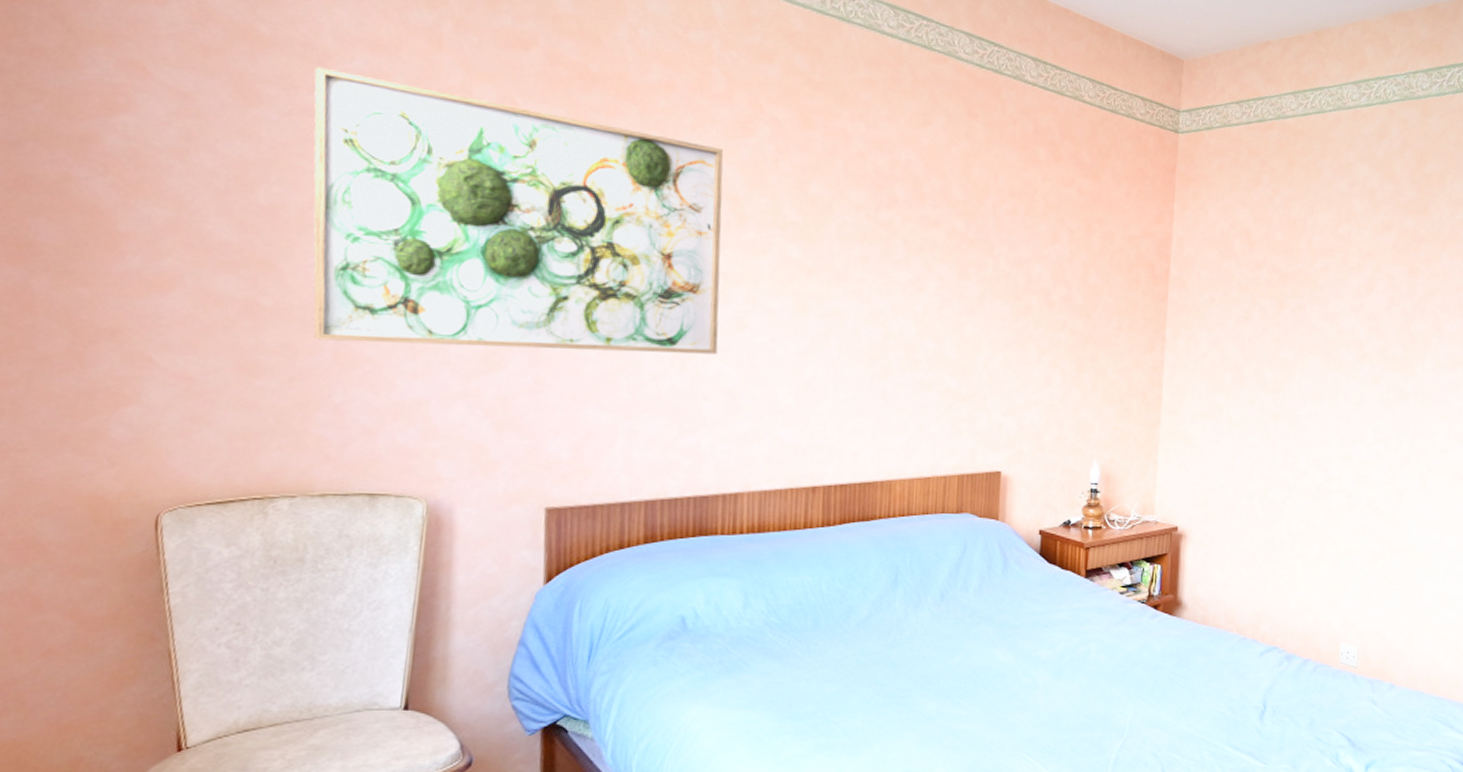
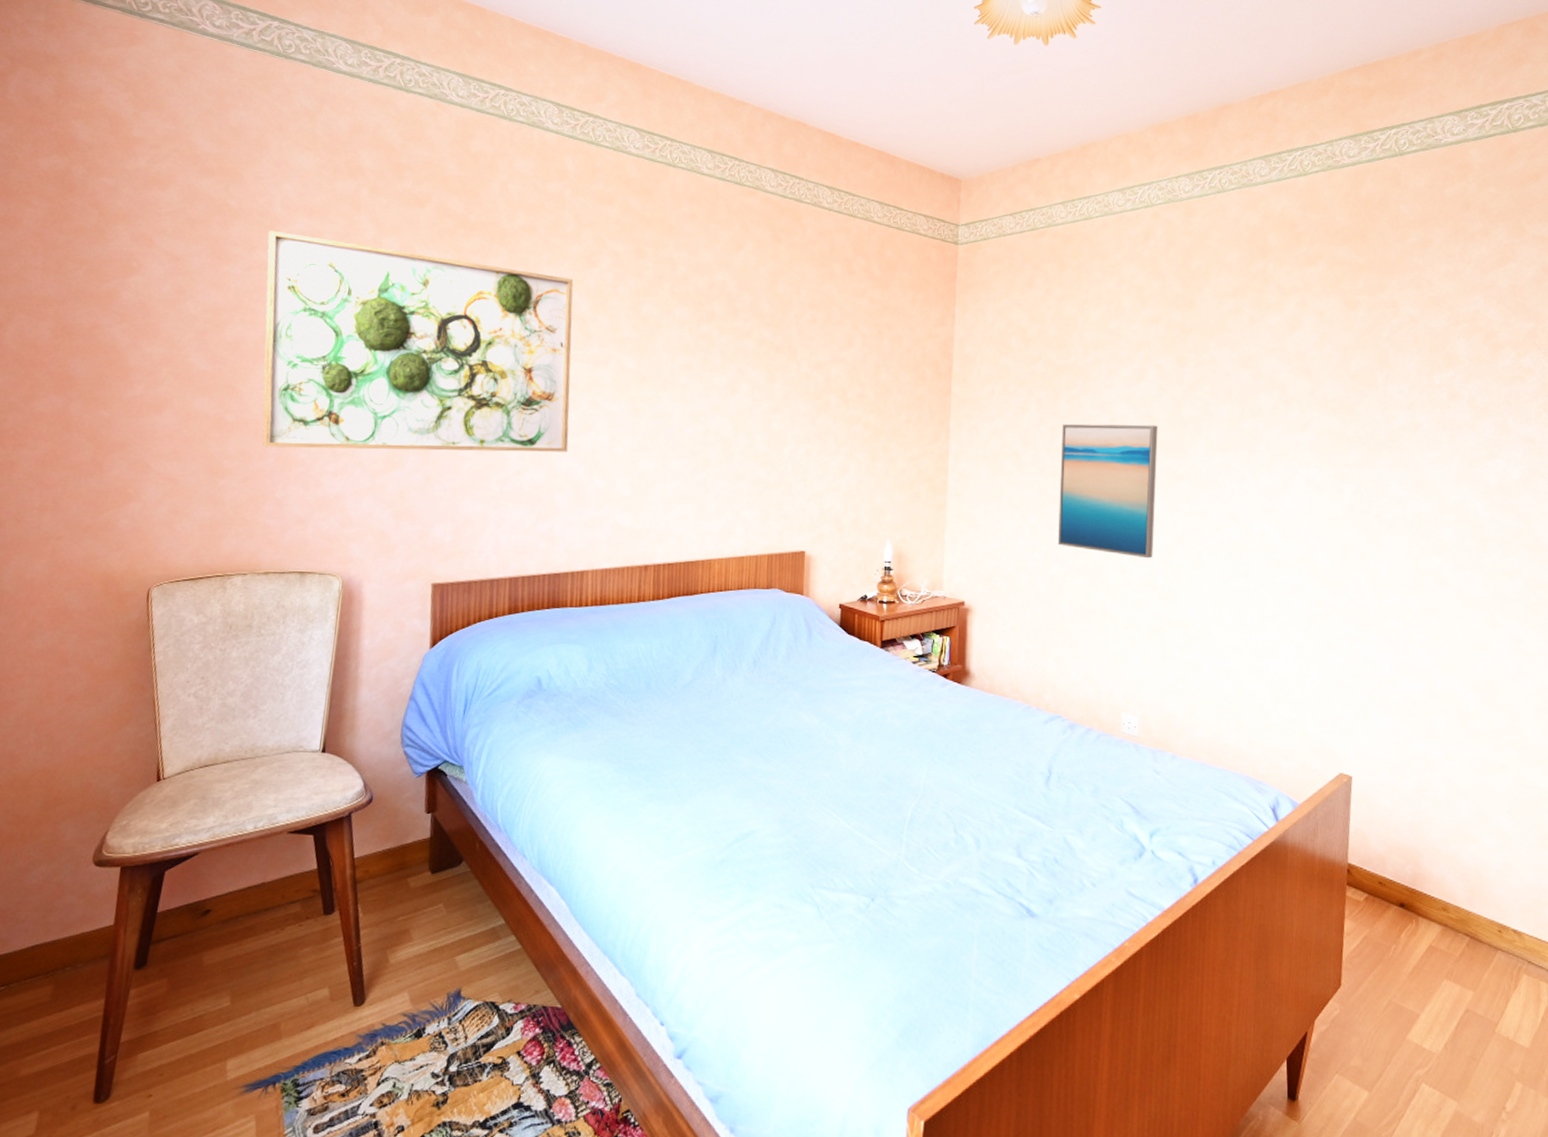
wall art: none [1278,336,1386,481] -> present [1057,424,1158,559]

